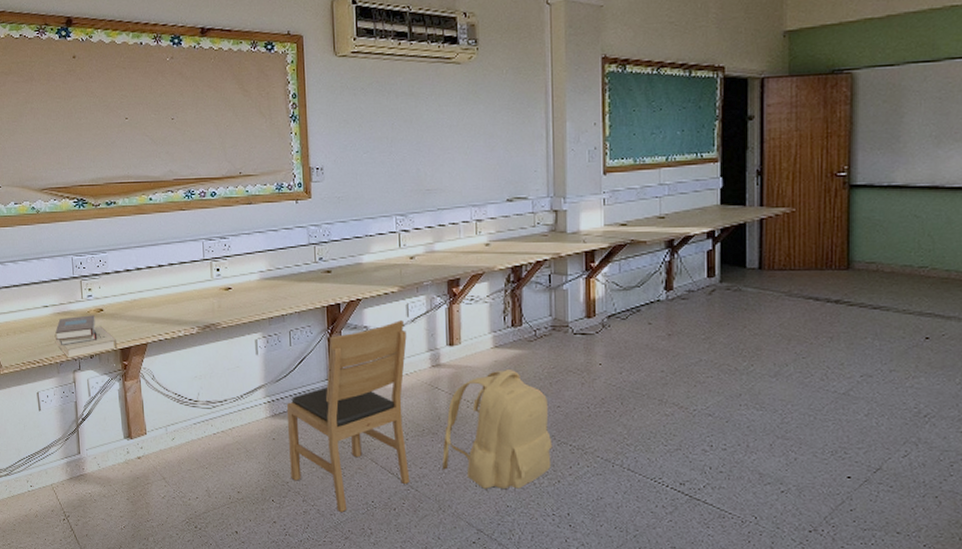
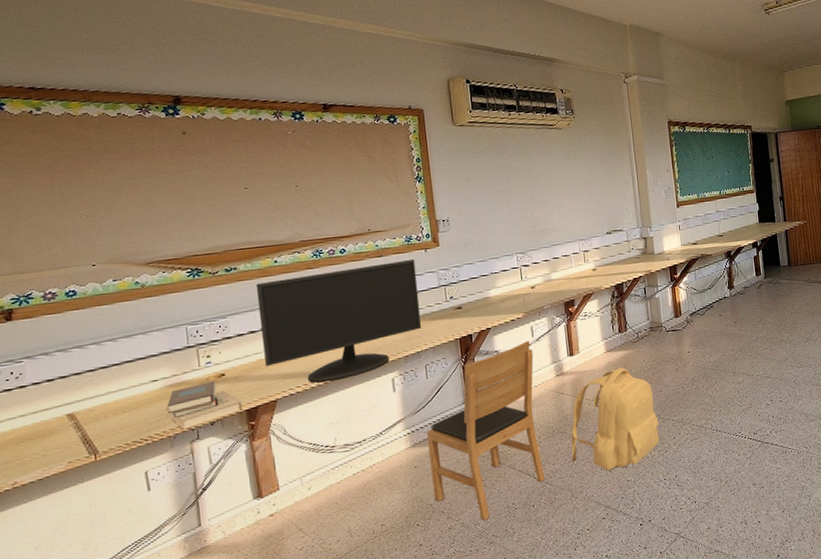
computer monitor: none [132,209,288,333] -> present [255,258,422,384]

